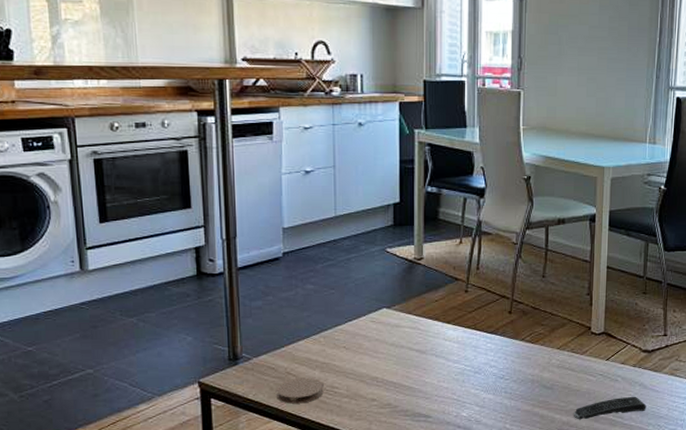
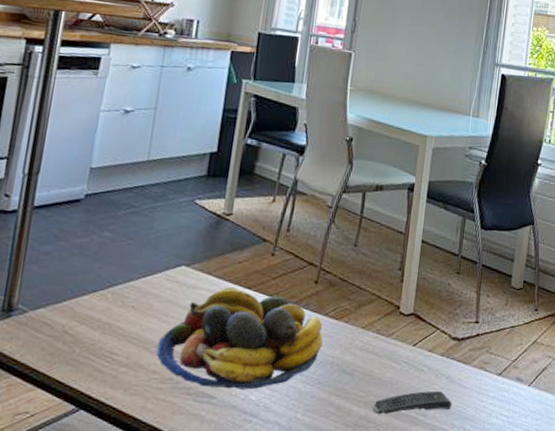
coaster: present [276,377,324,404] -> none [47,338,102,370]
fruit bowl: none [372,323,522,409] -> present [157,287,323,390]

